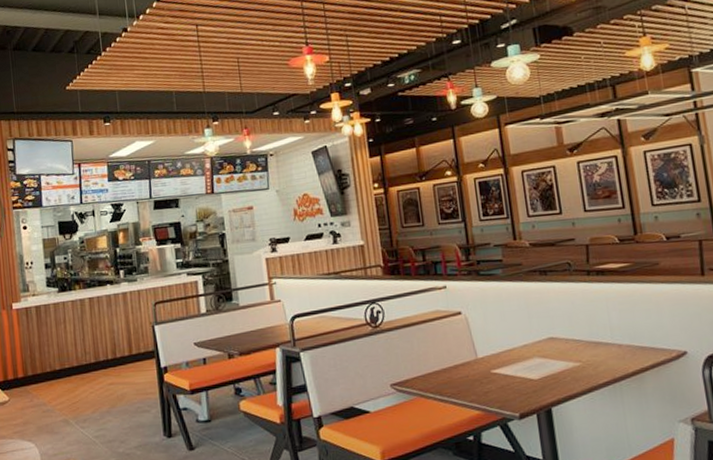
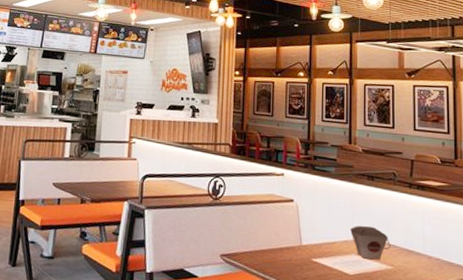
takeout container: none [528,324,576,360] -> present [350,225,391,260]

